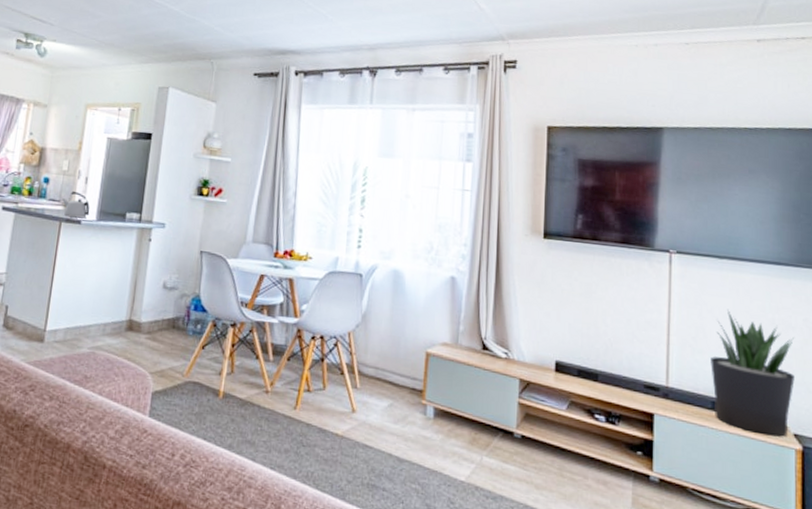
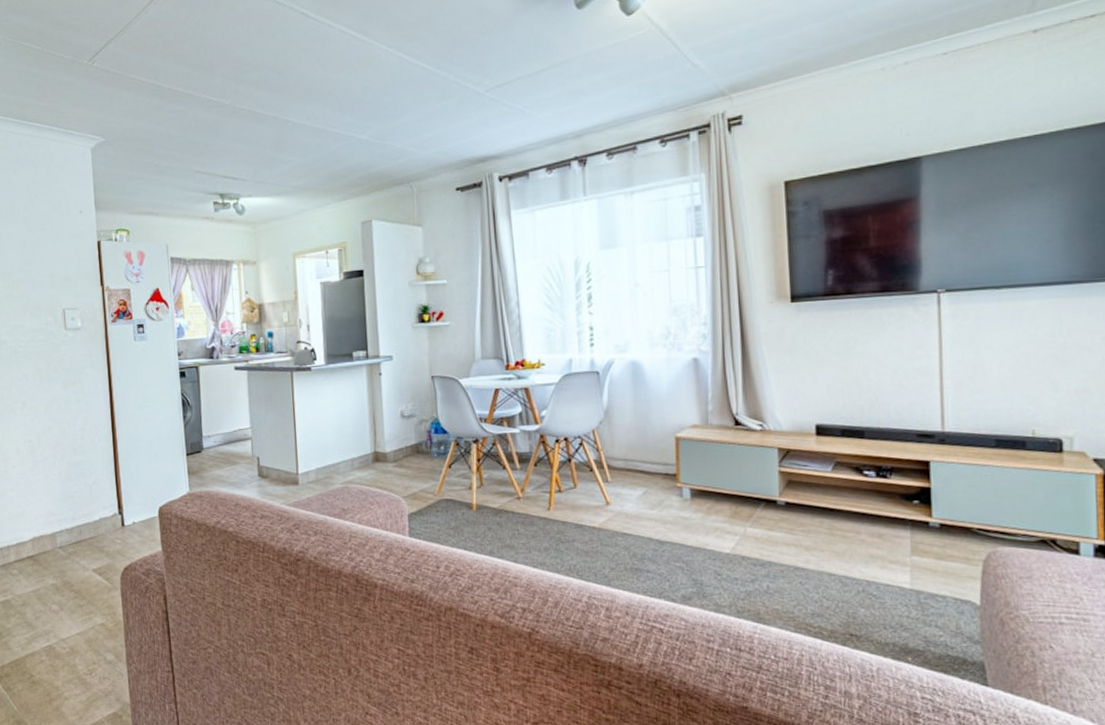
planter: present [710,309,795,437] -> none [992,341,1093,465]

